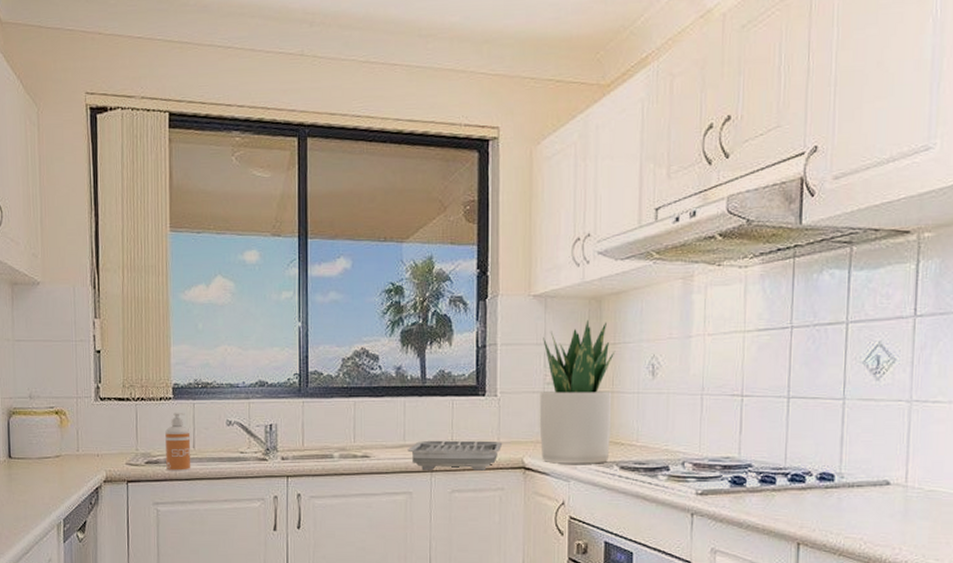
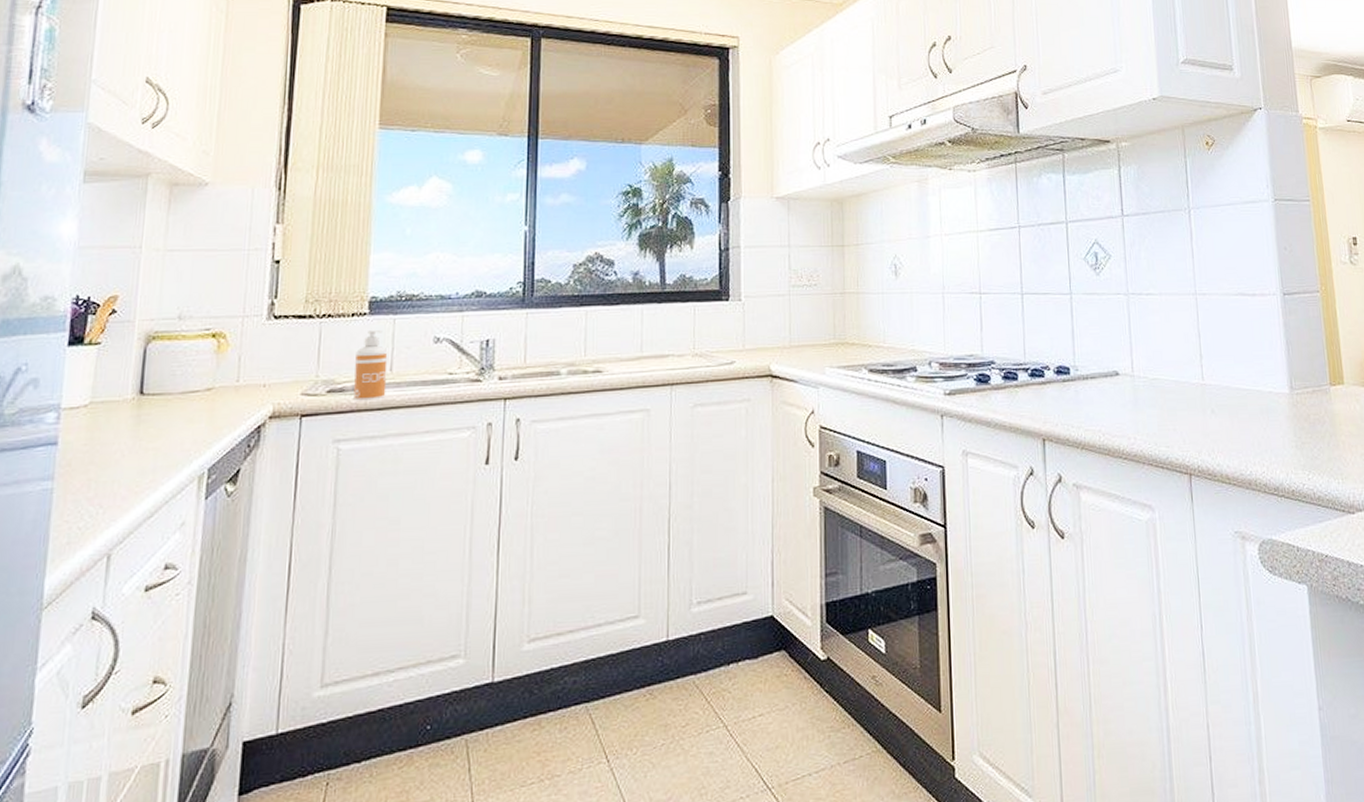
dish rack: present [407,440,503,472] -> none [645,348,748,385]
planter: present [539,319,616,464] -> none [785,221,859,370]

